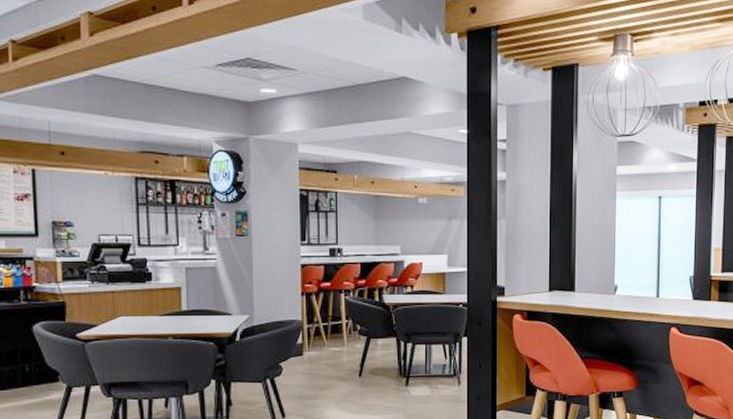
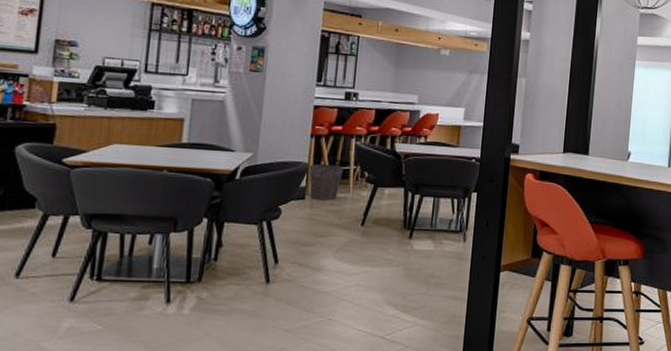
waste bin: none [303,321,336,356] -> present [309,164,344,201]

